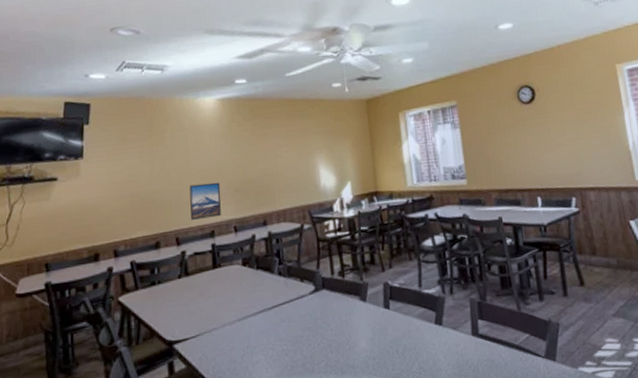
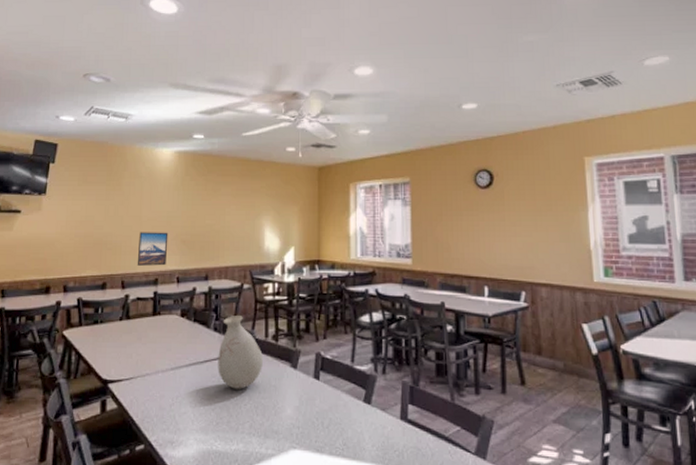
vase: none [285,257,332,331] -> present [218,316,263,389]

